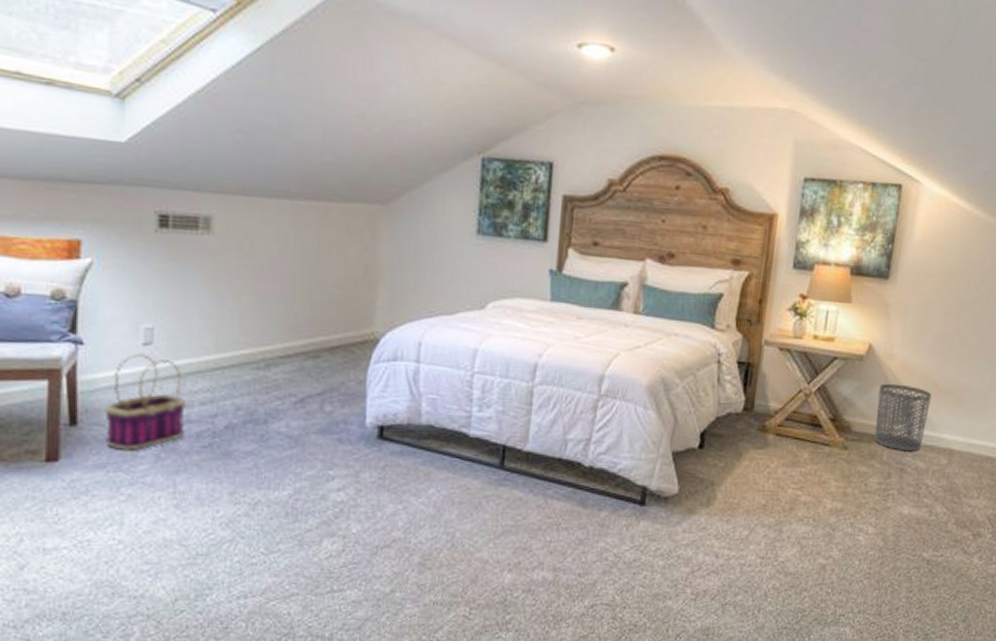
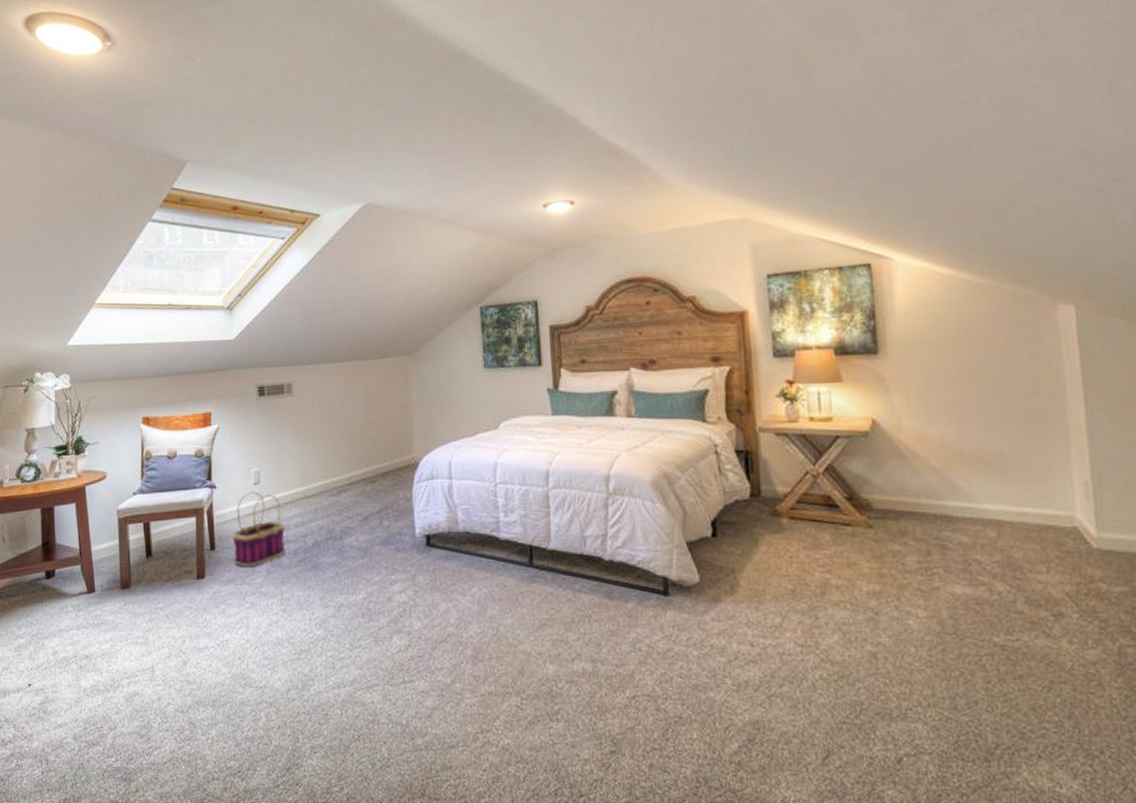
waste bin: present [874,383,932,452] -> none [894,456,960,526]

